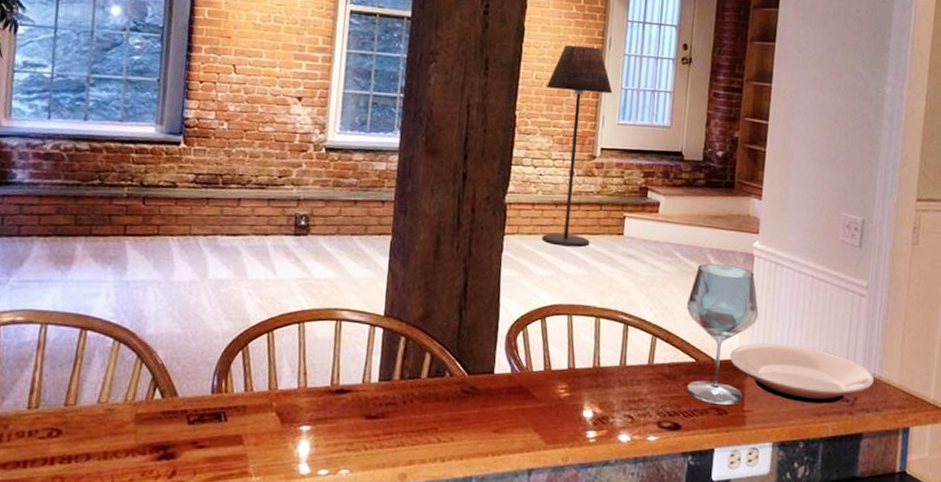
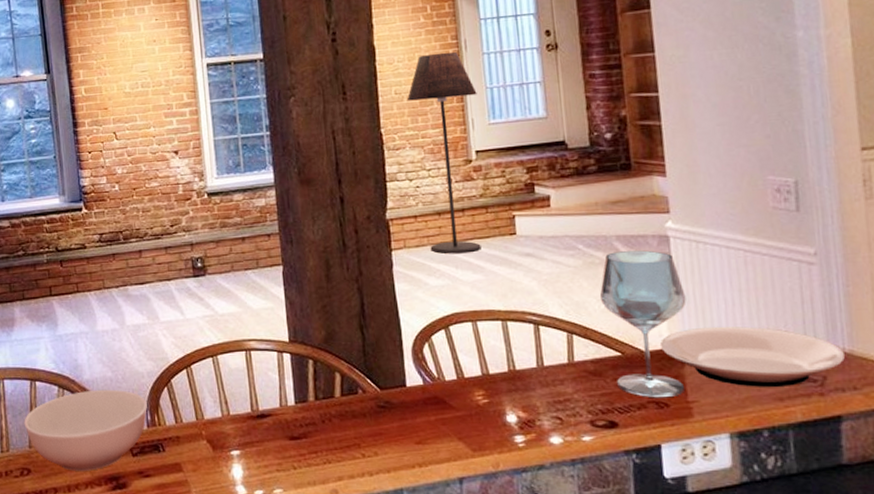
bowl: none [63,346,216,437] -> present [24,389,147,471]

